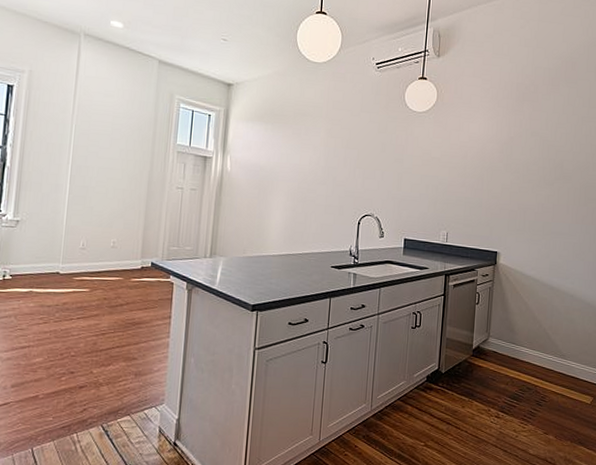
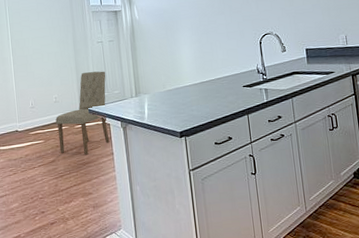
dining chair: none [107,219,180,314] -> present [55,71,110,155]

